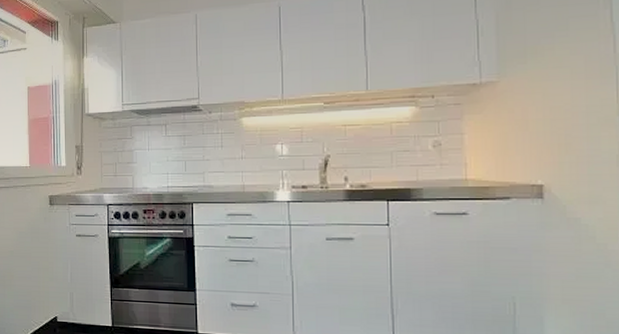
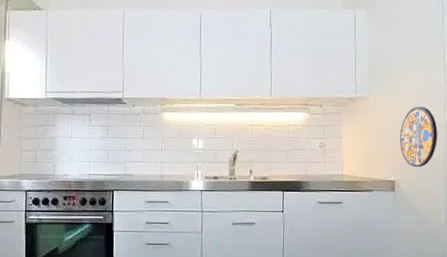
manhole cover: none [548,86,607,167] -> present [400,106,438,168]

